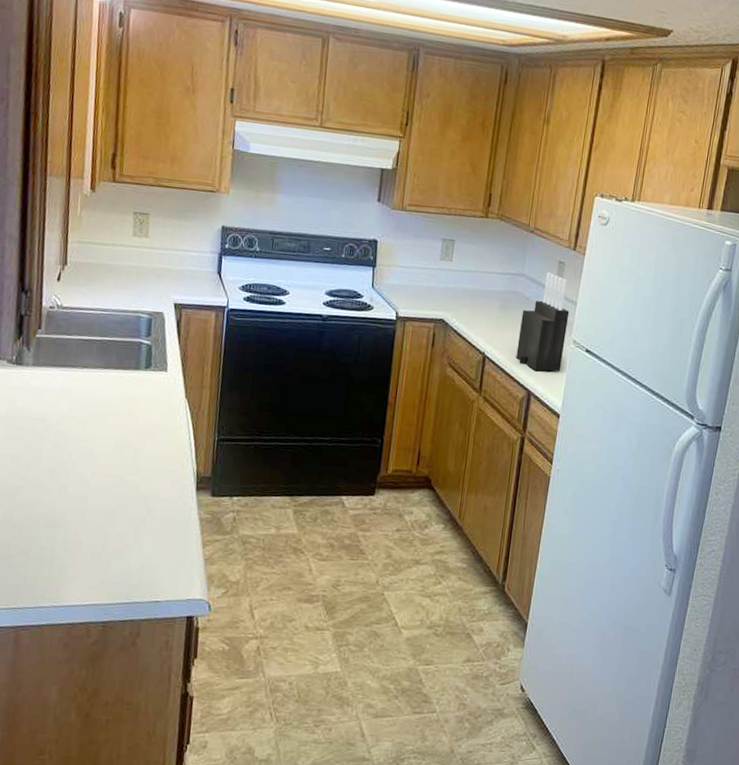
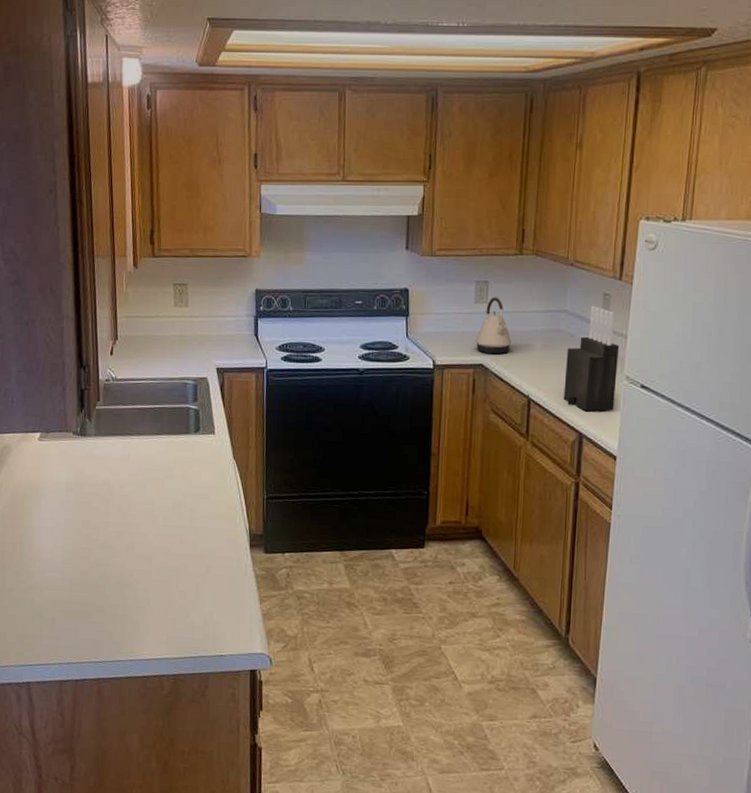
kettle: none [438,255,472,311] -> present [475,297,512,355]

